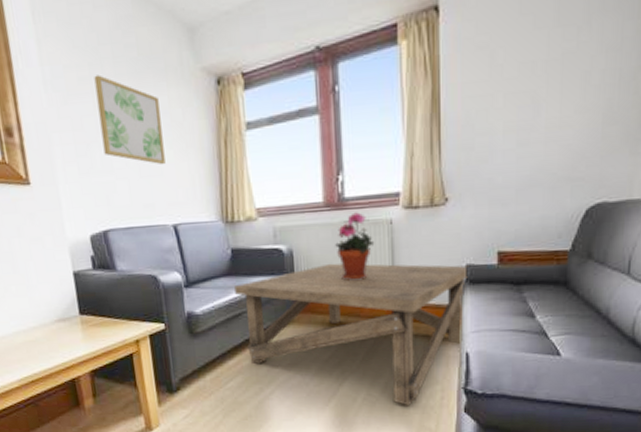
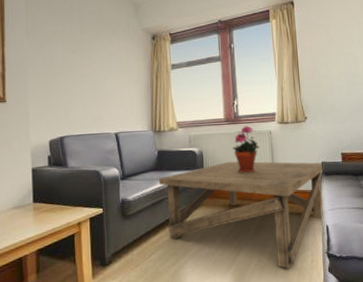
wall art: present [94,74,166,165] -> none [65,29,112,91]

